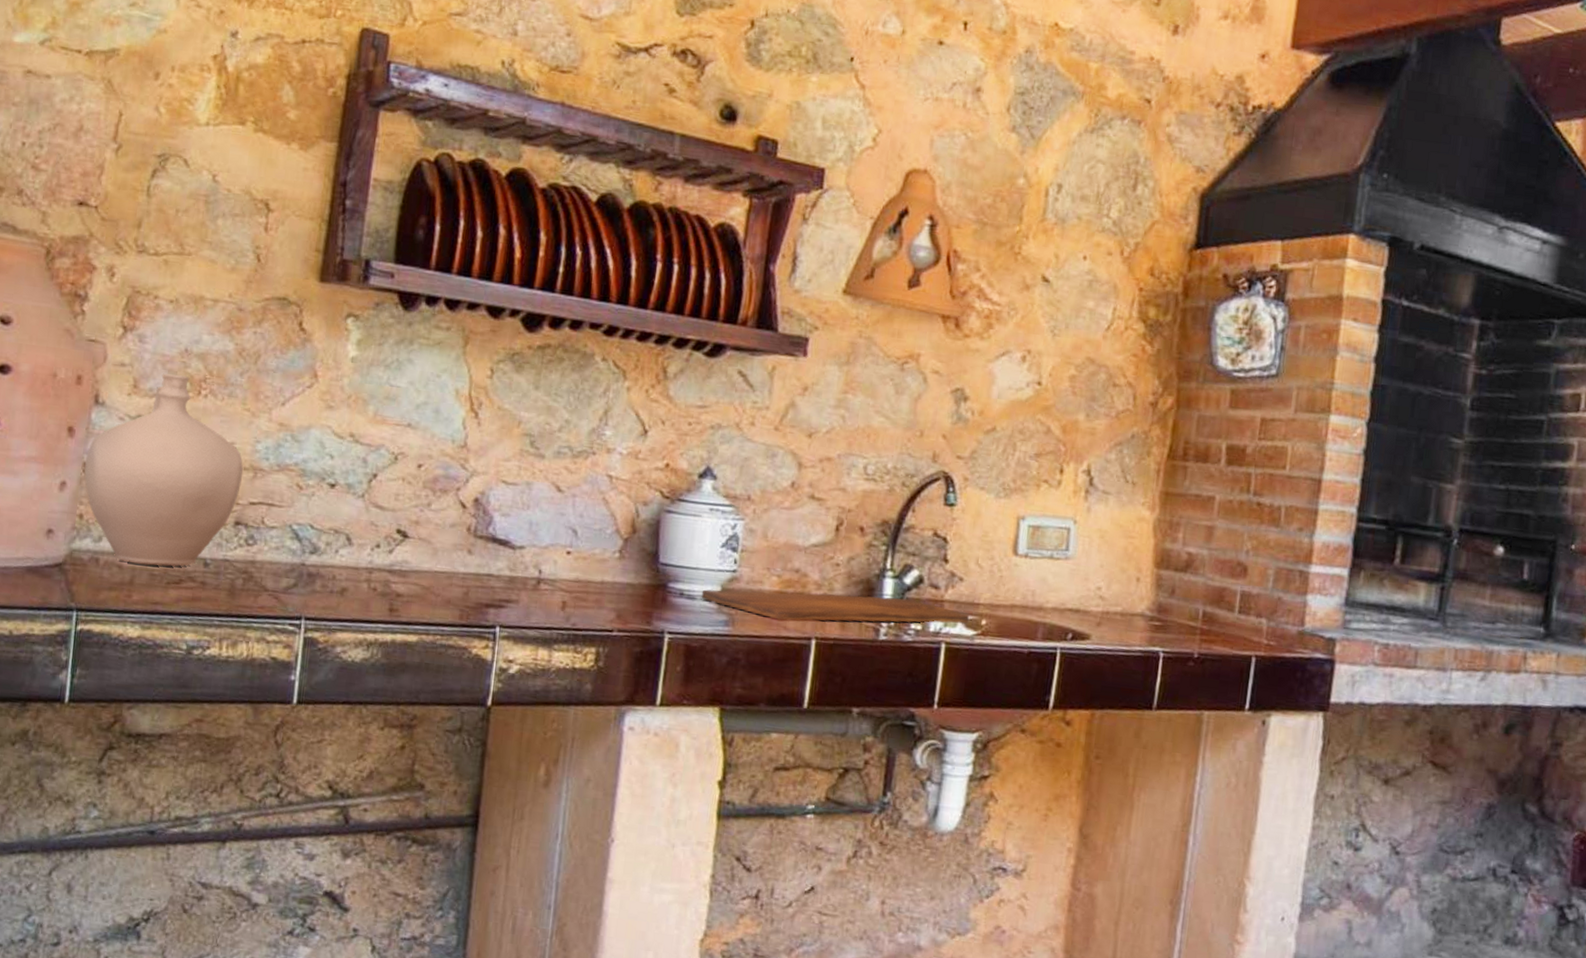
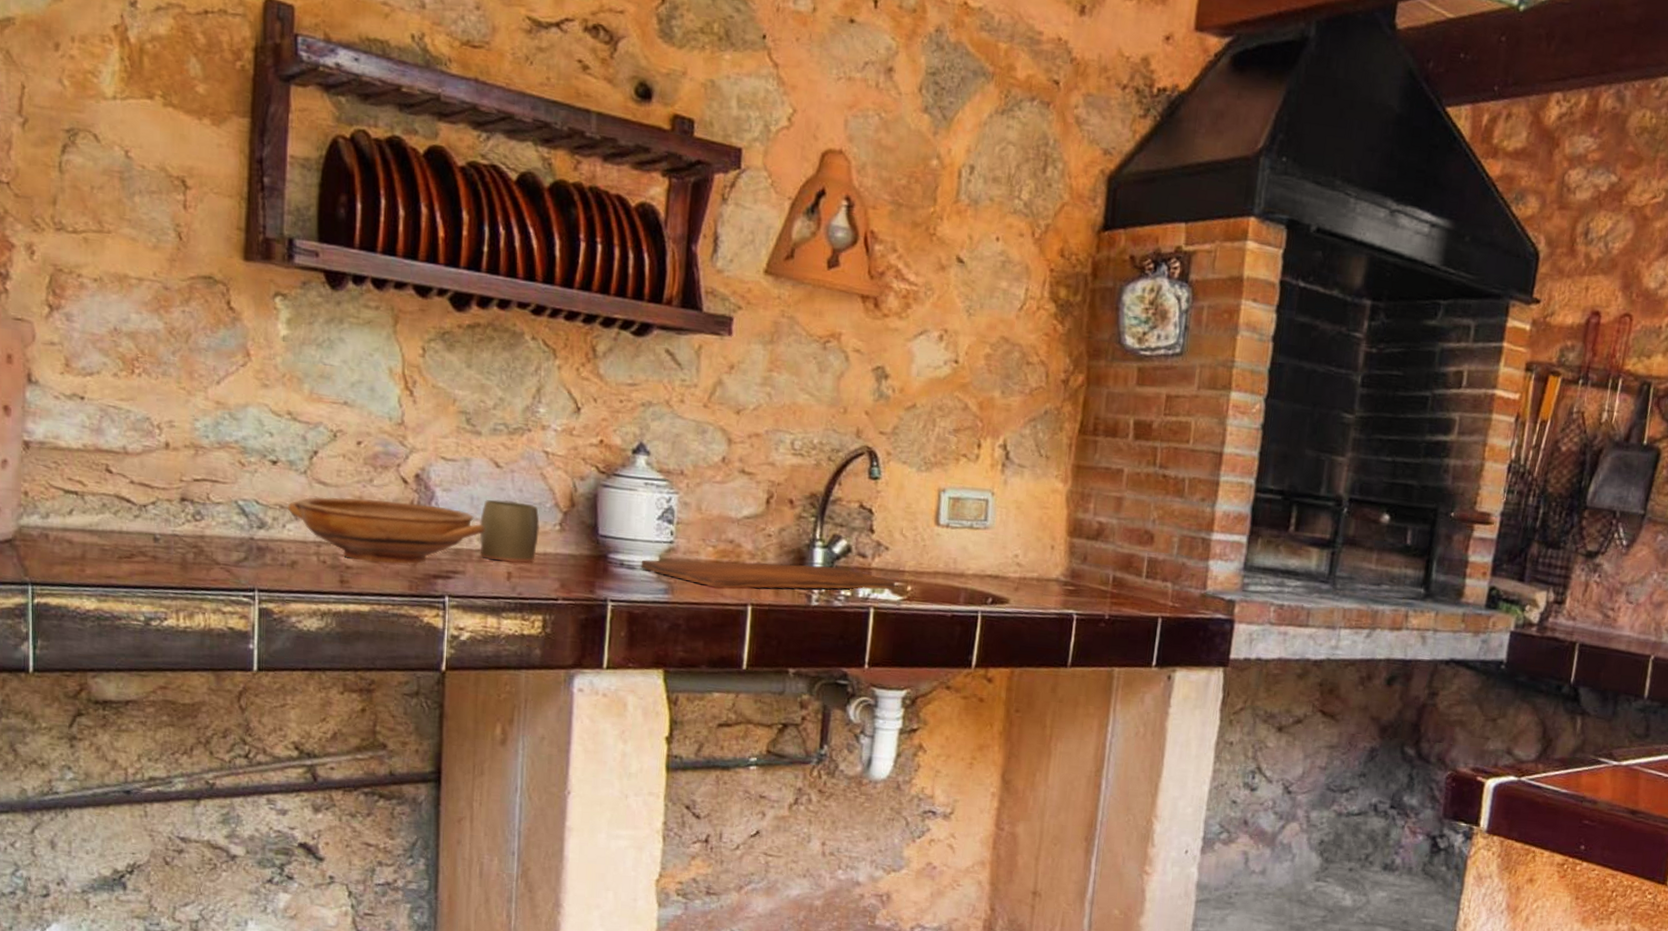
ceramic jug: present [84,373,243,567] -> none [24,352,185,542]
ceramic bowl: none [341,521,543,592] -> present [287,496,485,564]
mug: none [535,525,599,592] -> present [479,499,540,563]

